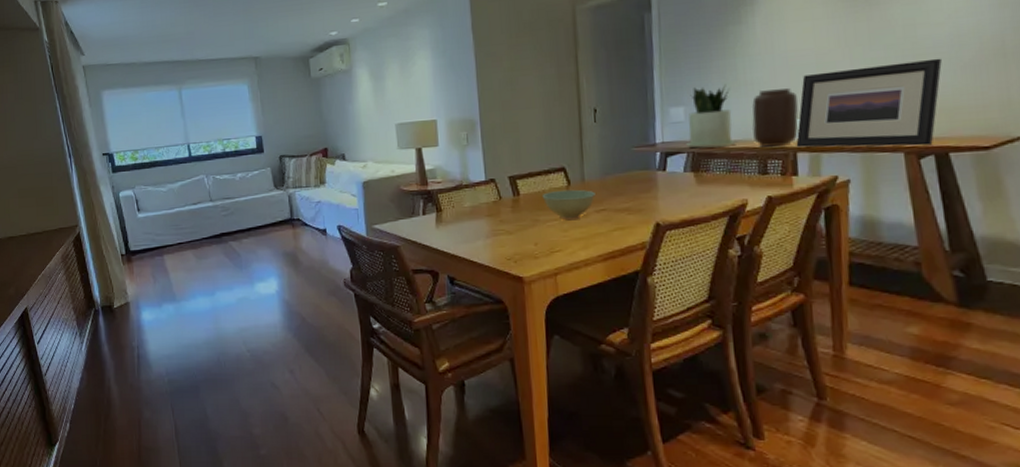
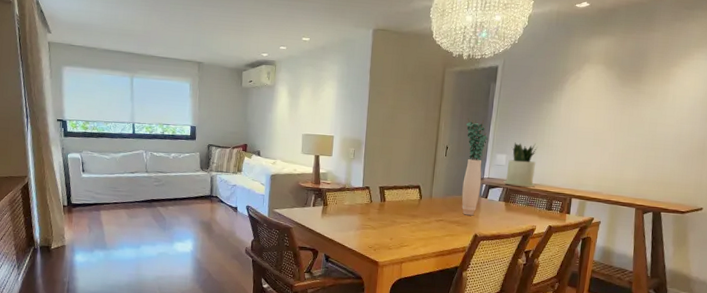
bowl: present [541,189,596,221] -> none [400,201,438,225]
vase: none [617,64,655,199] -> present [461,117,487,216]
vase: present [751,88,799,148] -> none [546,152,578,193]
picture frame: present [796,58,942,148] -> none [572,146,668,206]

